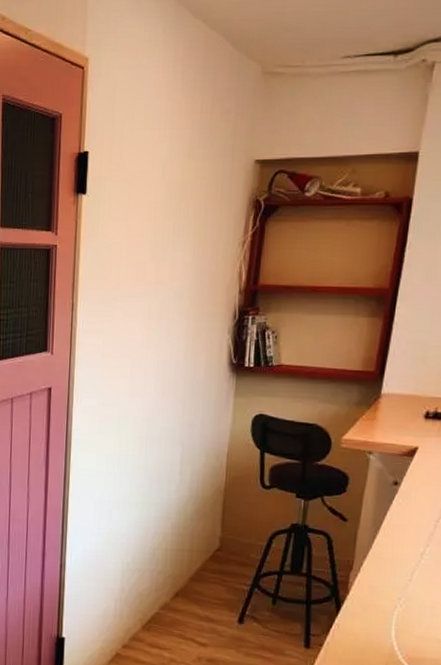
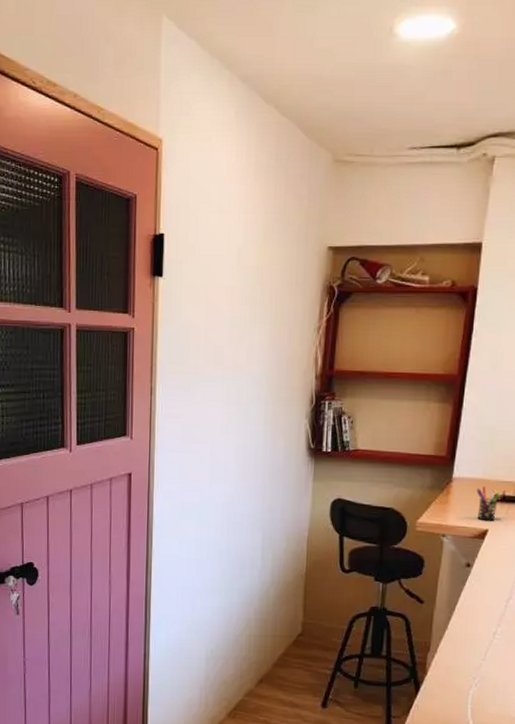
pen holder: none [406,402,433,439] -> present [476,486,501,521]

